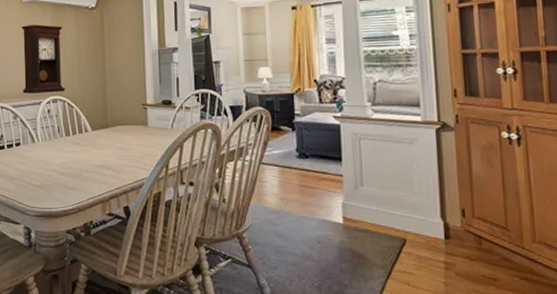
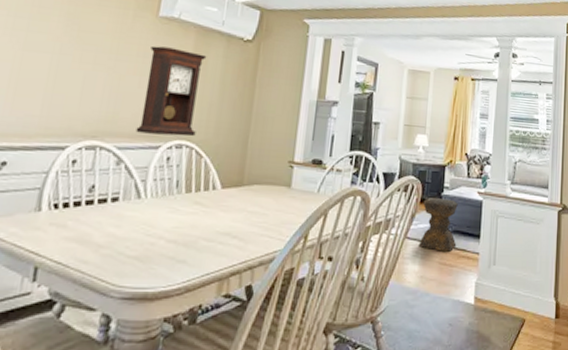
stool: none [274,125,316,175] -> present [418,198,458,252]

